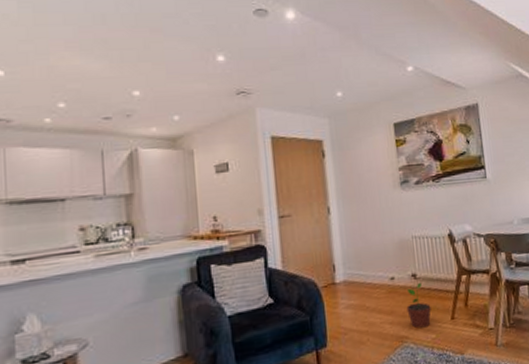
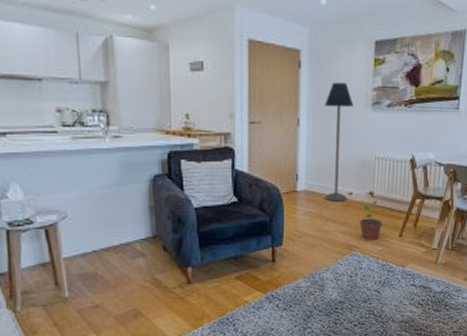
floor lamp: none [353,165,391,290] -> present [325,81,354,202]

